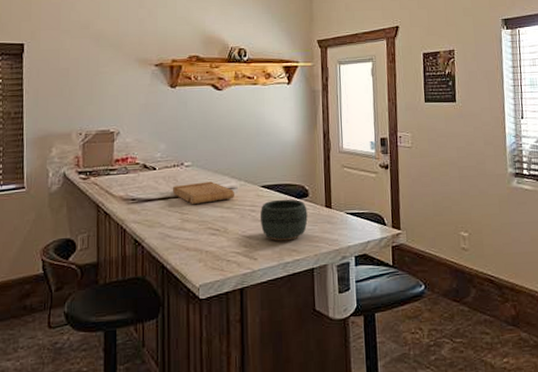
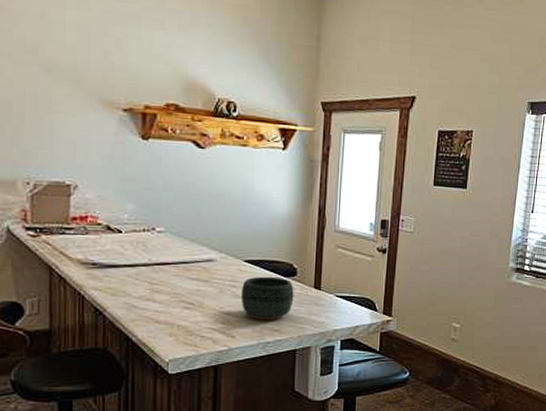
cutting board: present [172,181,234,204] -> none [140,251,213,274]

